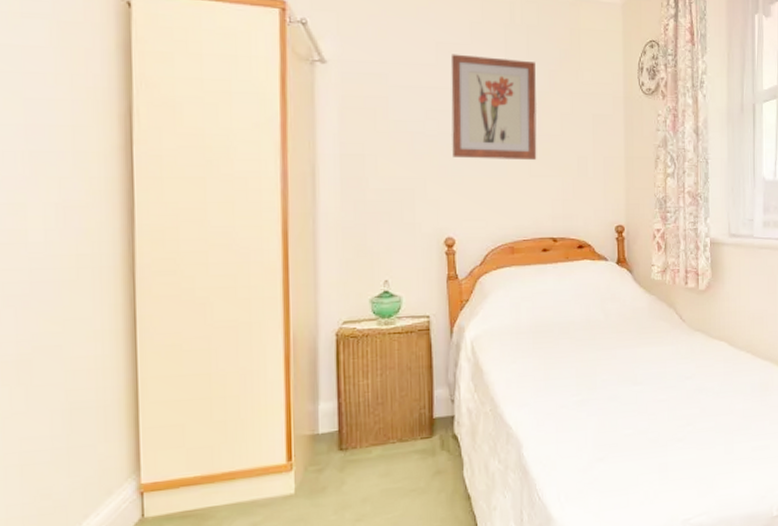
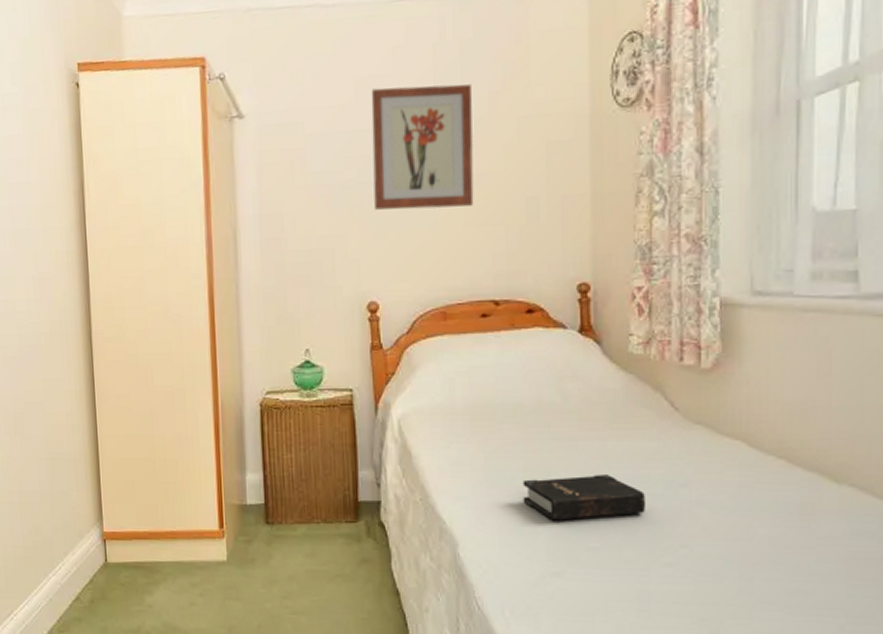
hardback book: none [575,373,665,416] -> present [522,473,647,521]

